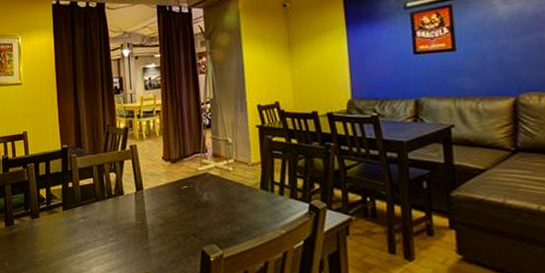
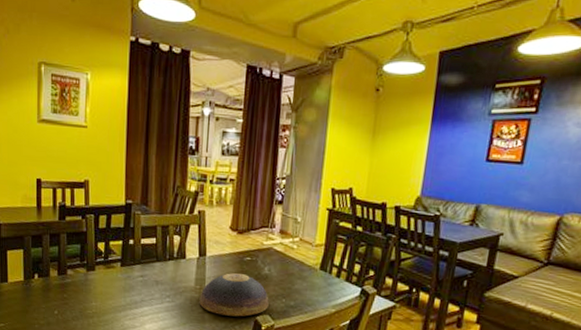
decorative bowl: none [142,204,214,250] -> present [199,273,269,317]

